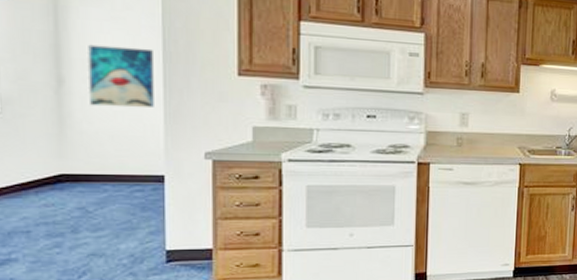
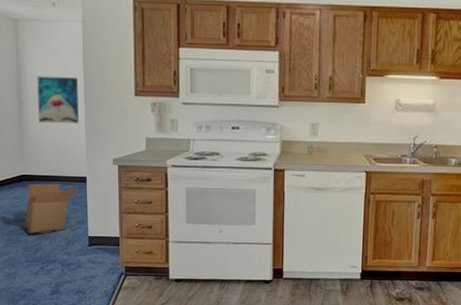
cardboard box: none [56,185,152,252] -> present [20,183,79,234]

